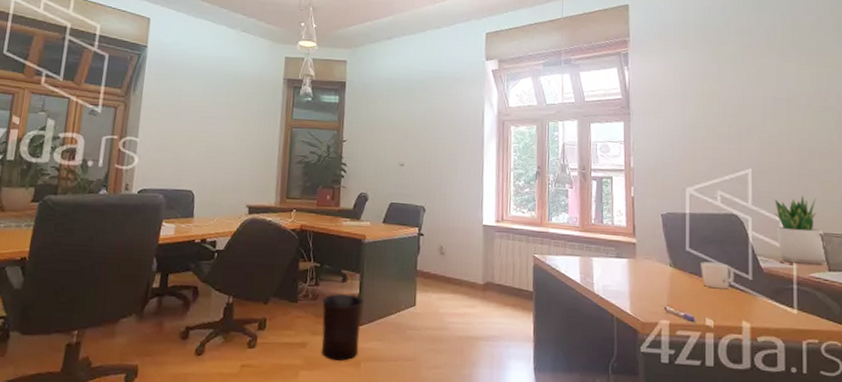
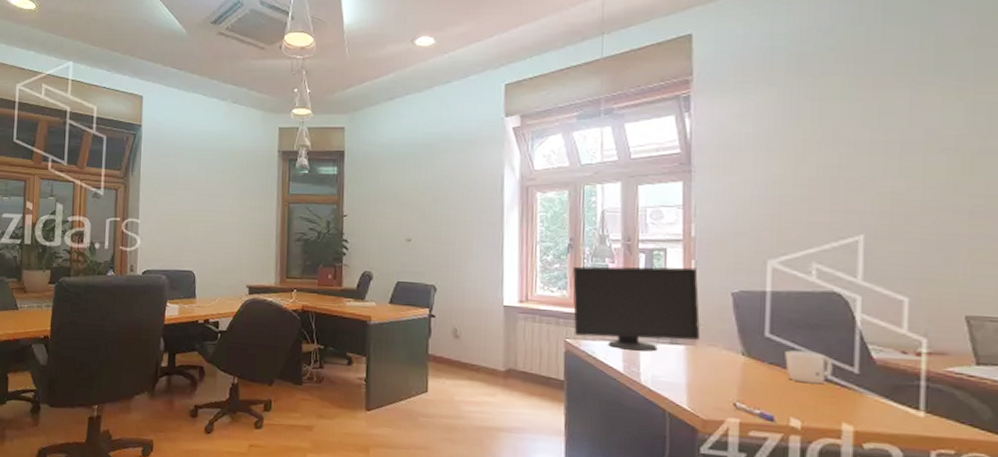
waste bin: present [322,293,364,361] -> none [327,377,371,446]
computer monitor: none [540,190,639,265] -> present [572,266,701,352]
planter: present [775,195,825,265] -> none [896,267,973,357]

